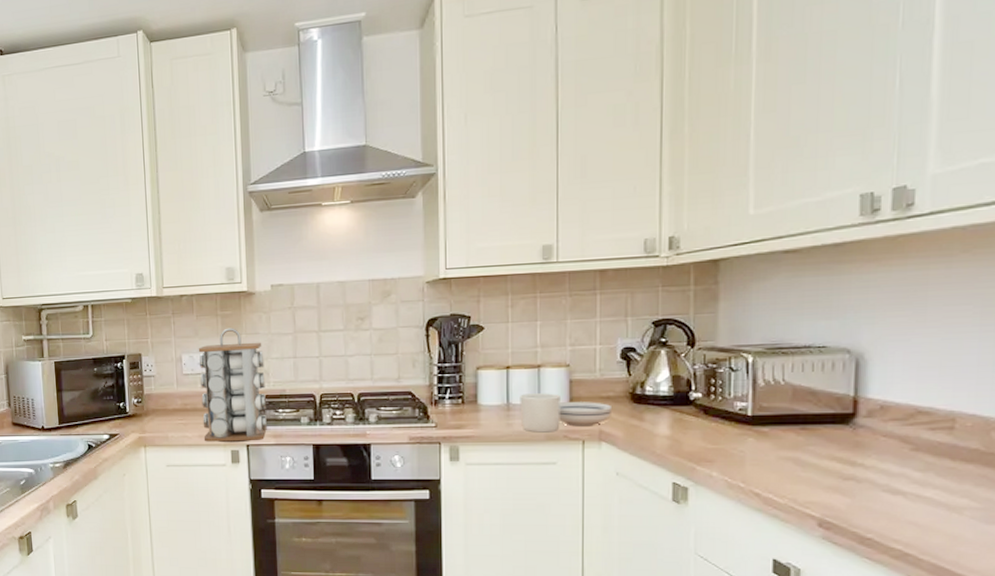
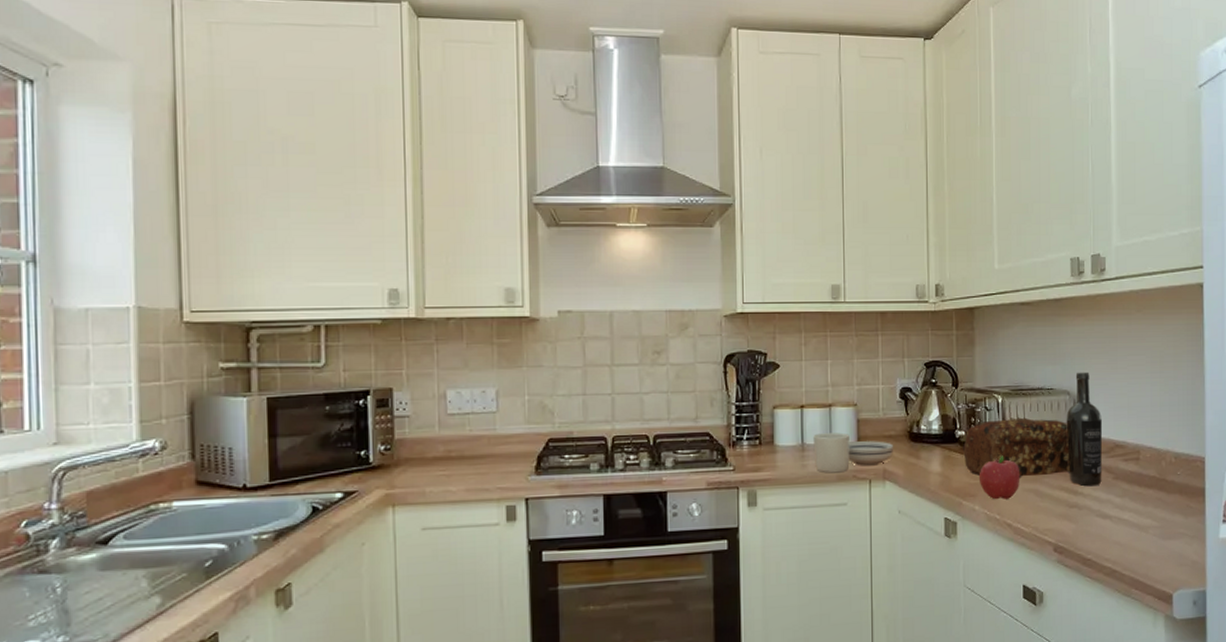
spice rack: present [198,328,268,443] -> none [467,359,552,497]
bread loaf: none [699,379,847,444] -> present [963,417,1070,477]
fruit: none [718,420,775,467] -> present [978,455,1021,500]
wine bottle: none [843,326,898,456] -> present [1066,372,1102,486]

